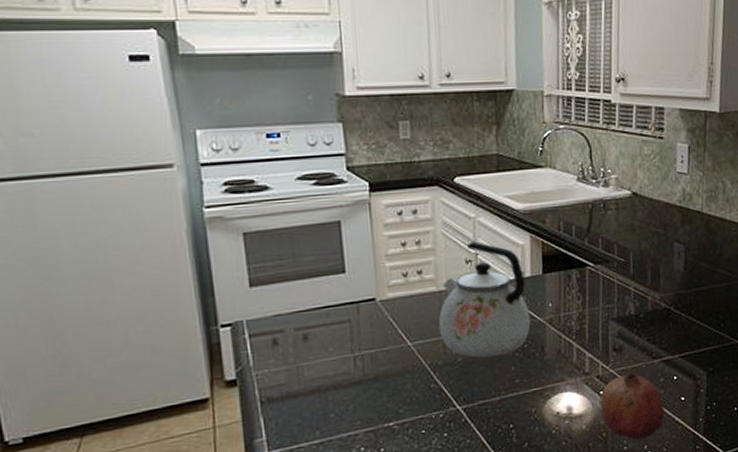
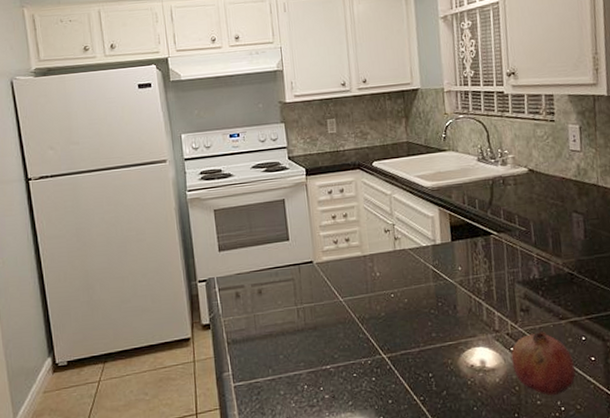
kettle: present [438,241,531,358] -> none [364,214,443,313]

